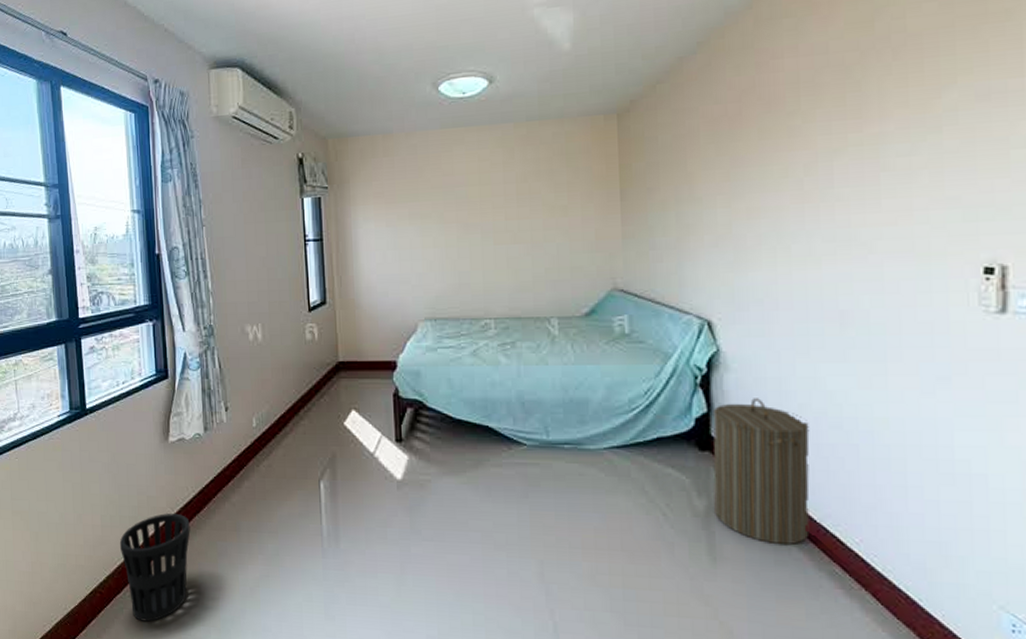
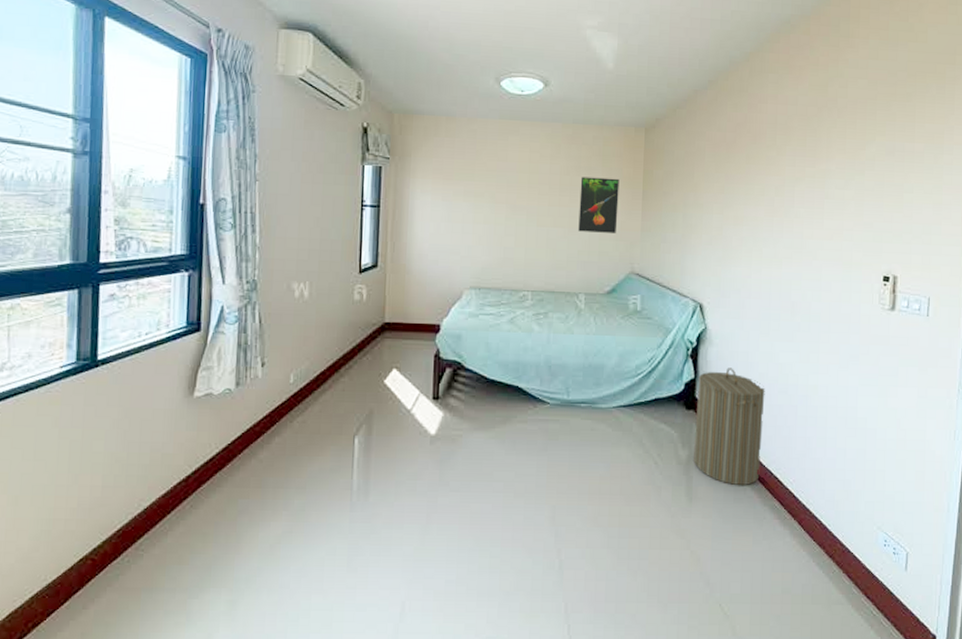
wastebasket: present [119,513,191,622] -> none [122,471,210,587]
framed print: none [541,179,591,246] -> present [578,177,620,233]

